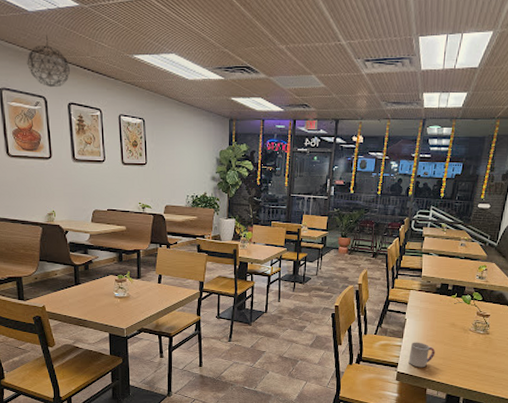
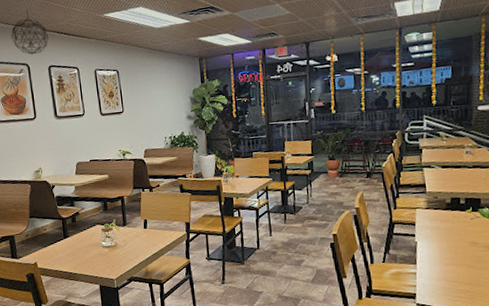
cup: present [408,342,436,368] -> none [427,267,459,297]

